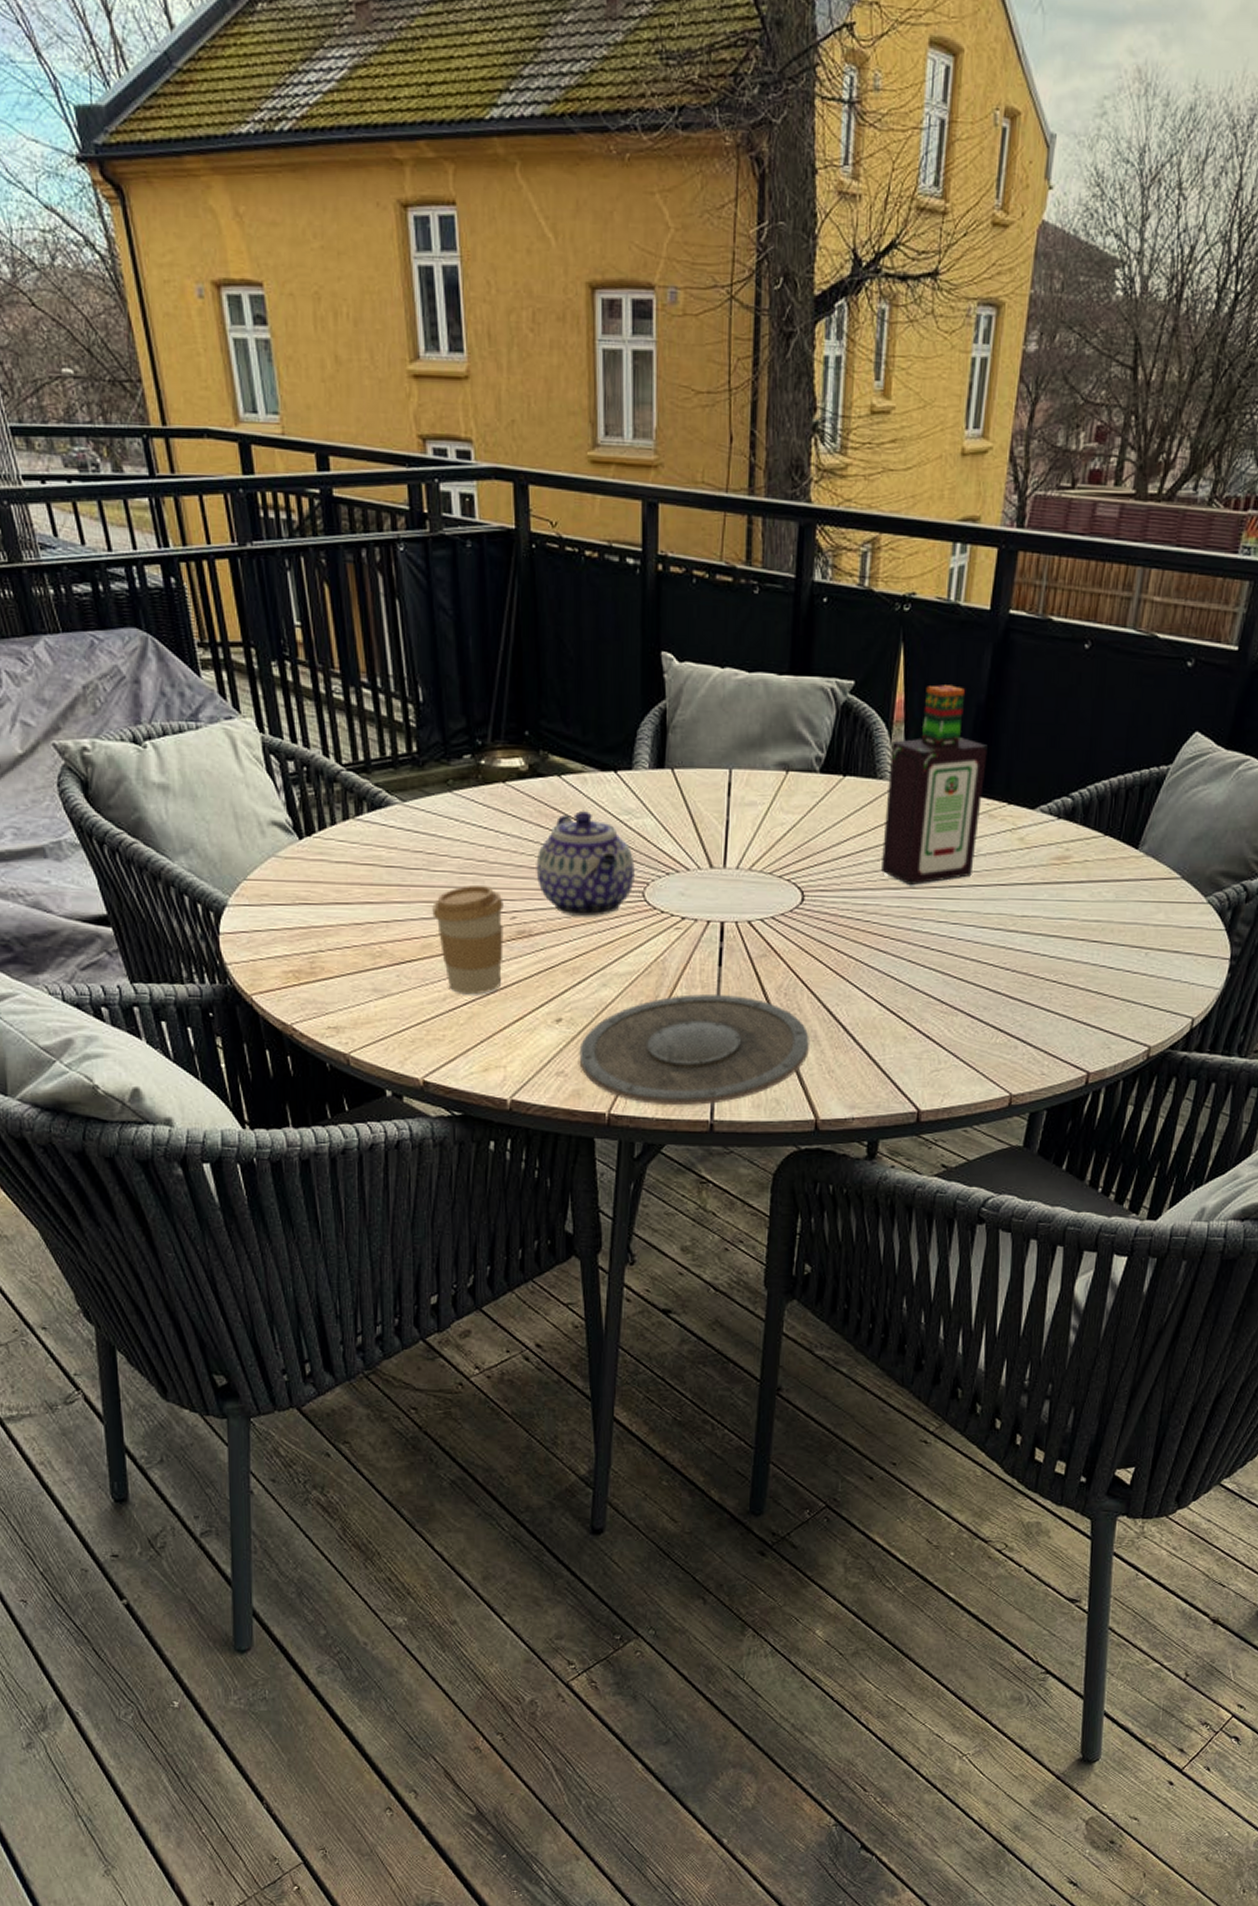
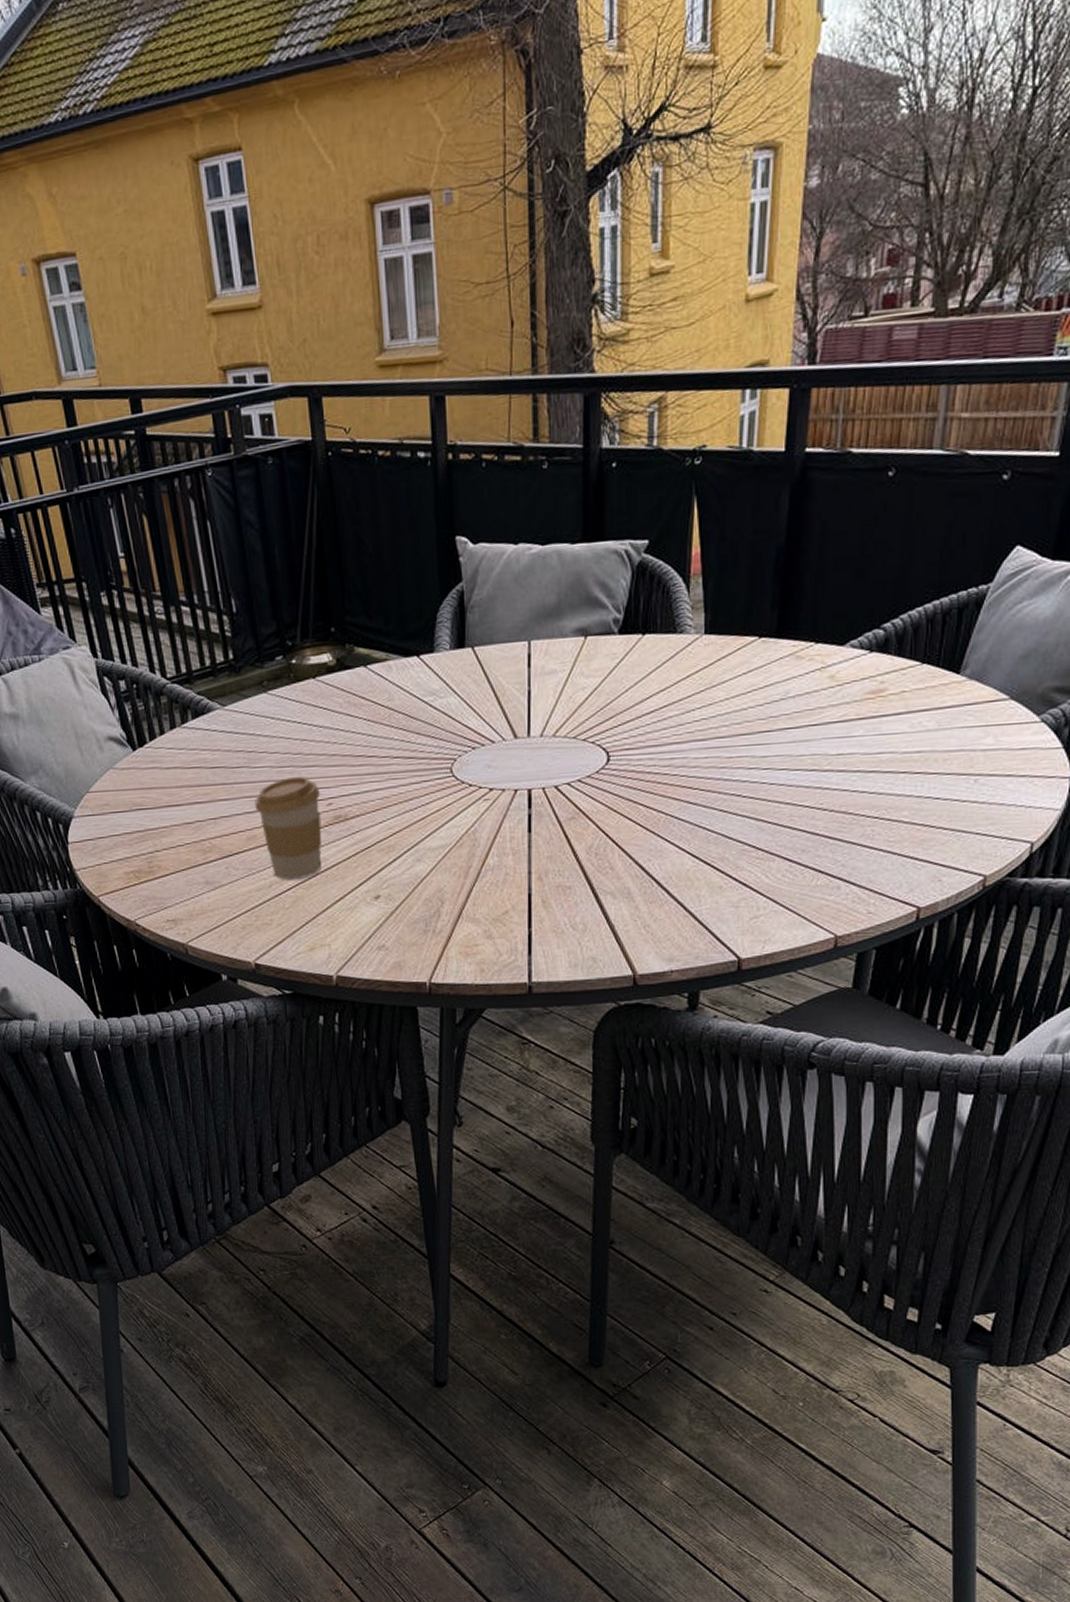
teapot: present [536,811,635,917] -> none [348,697,442,798]
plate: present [579,994,809,1106] -> none [398,859,623,971]
bottle: present [881,685,988,886] -> none [686,531,790,736]

